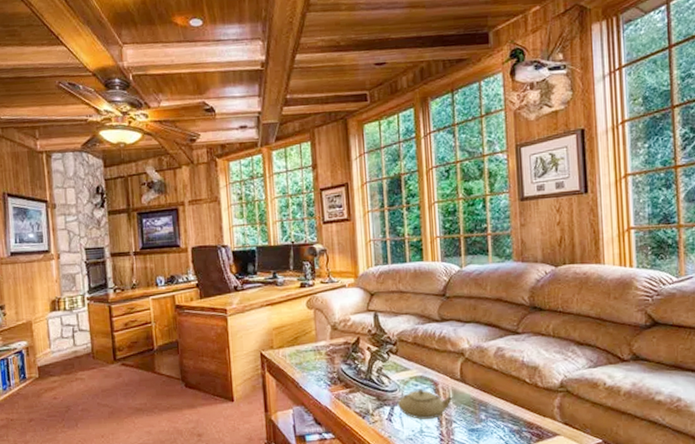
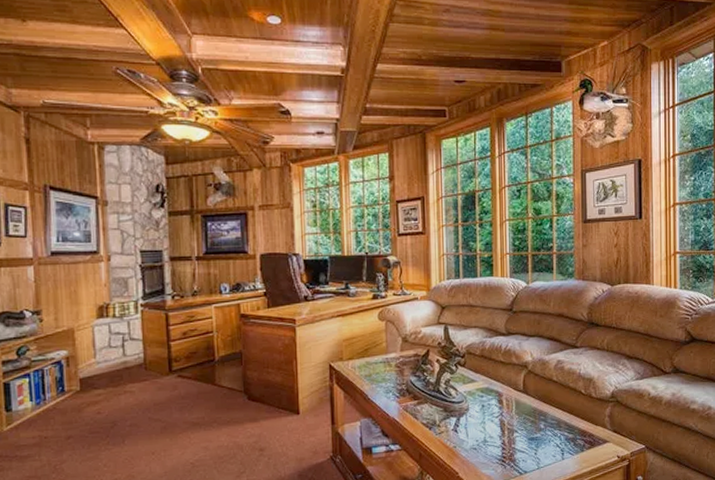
teapot: present [397,376,453,420] -> none [463,387,516,430]

